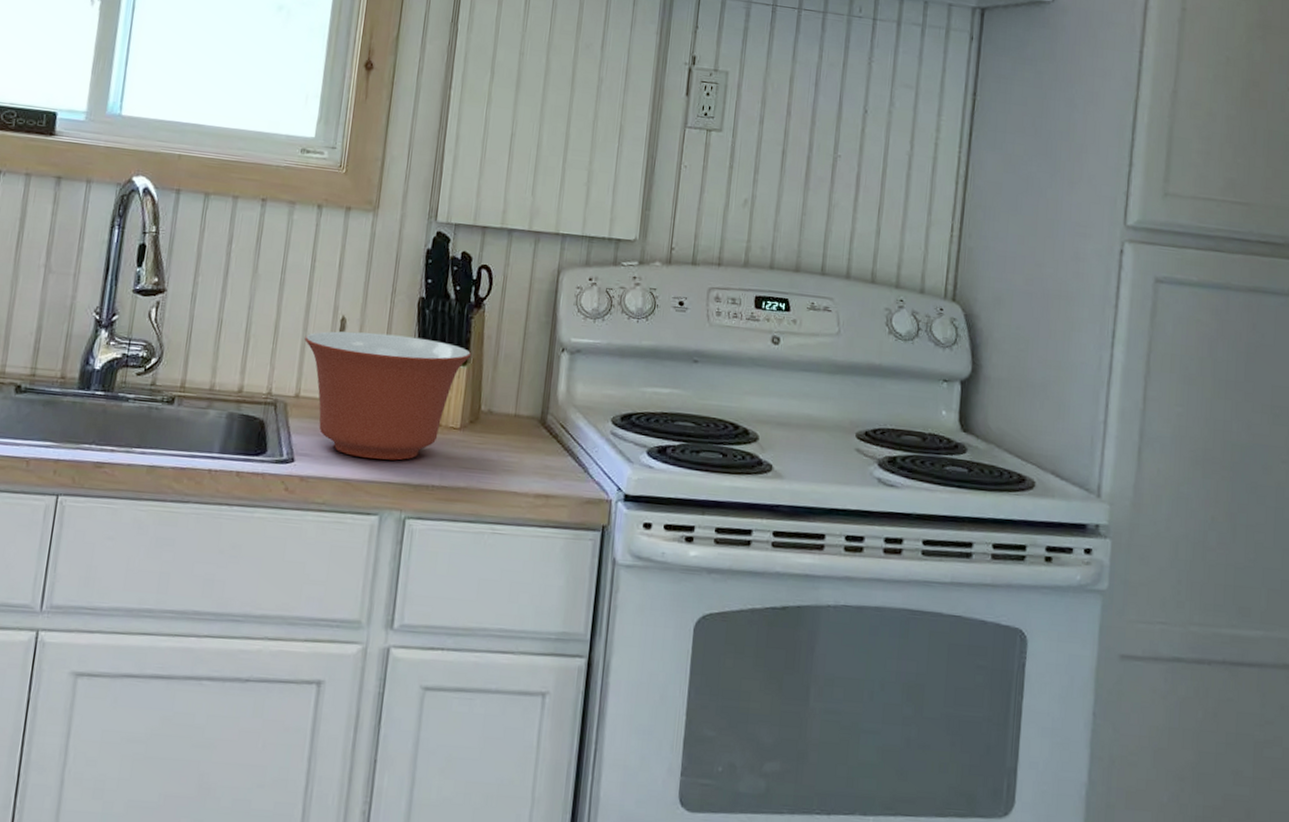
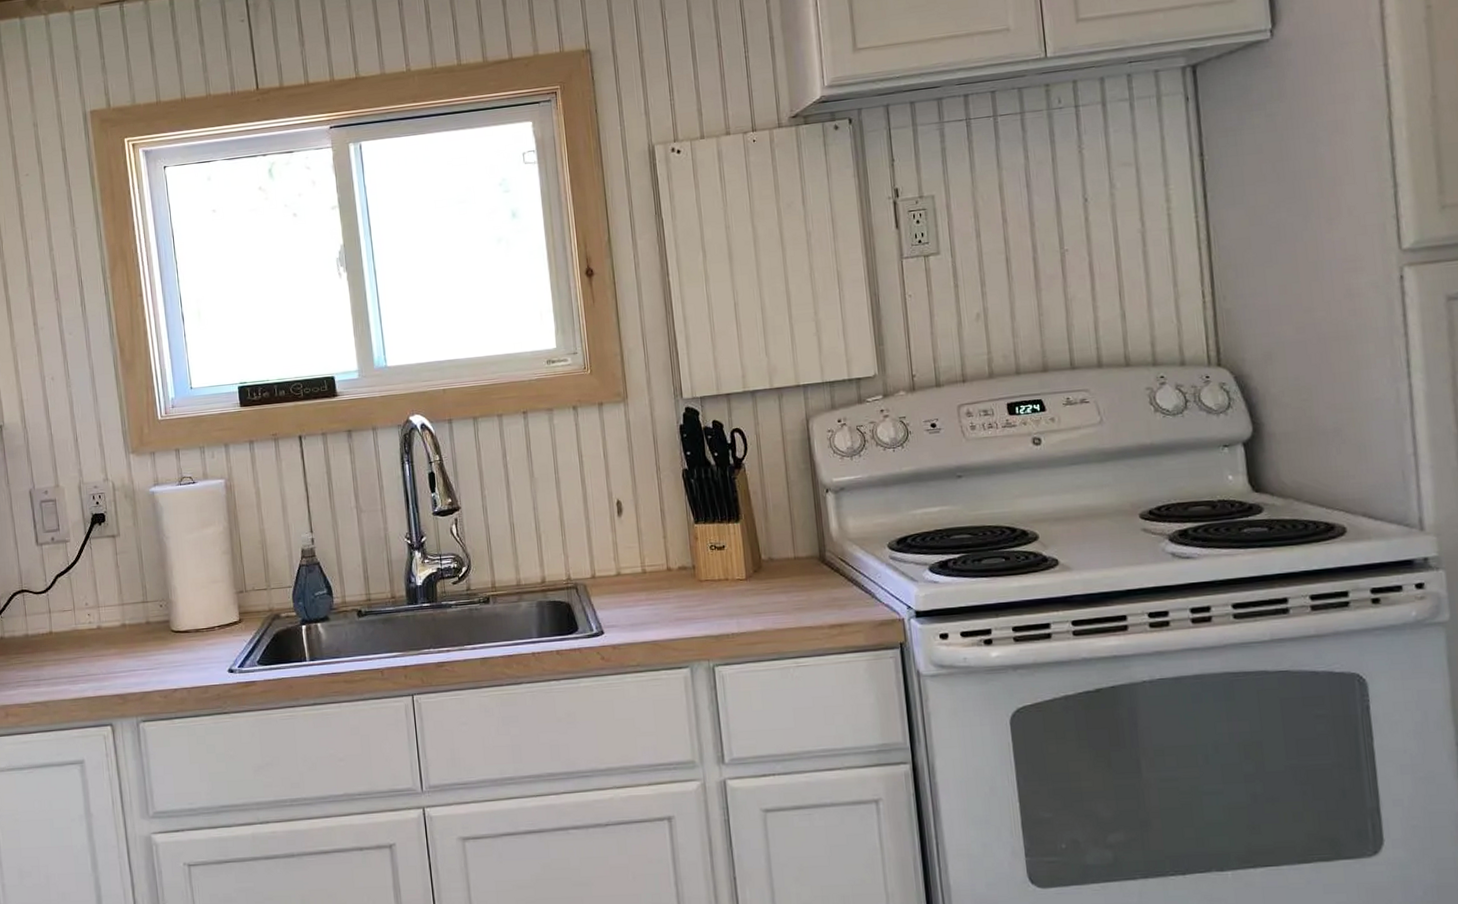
mixing bowl: present [304,331,472,461] -> none [588,505,742,620]

